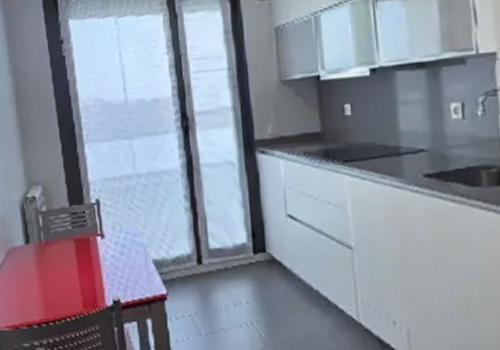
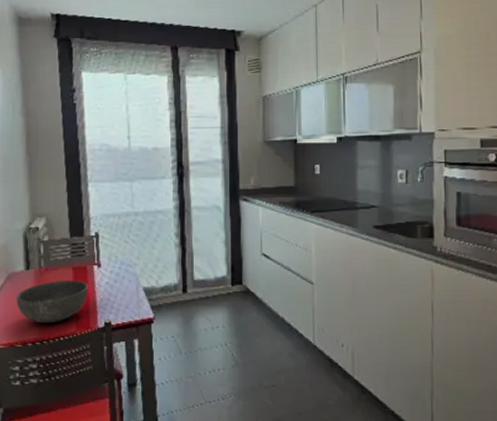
bowl: none [17,254,94,303] -> present [16,281,89,324]

